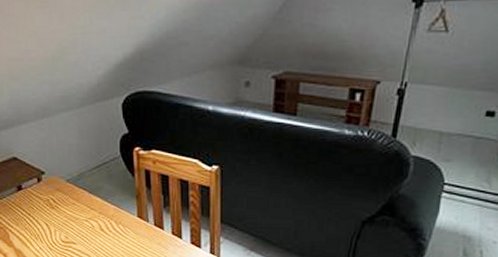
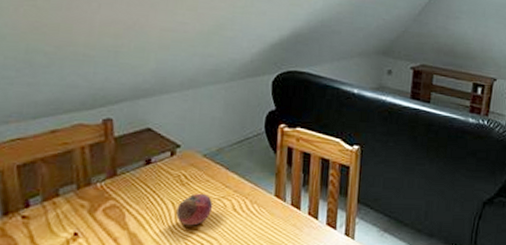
fruit: none [51,215,82,244] -> present [176,193,213,226]

